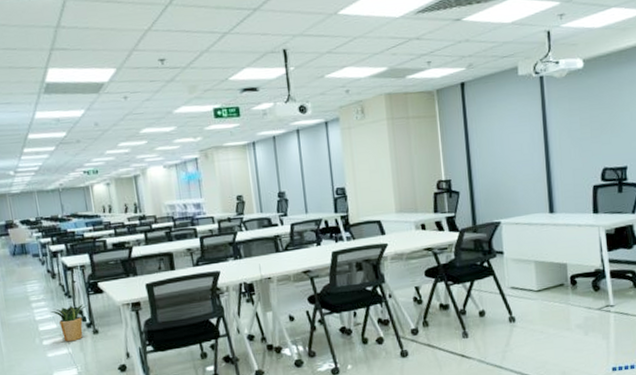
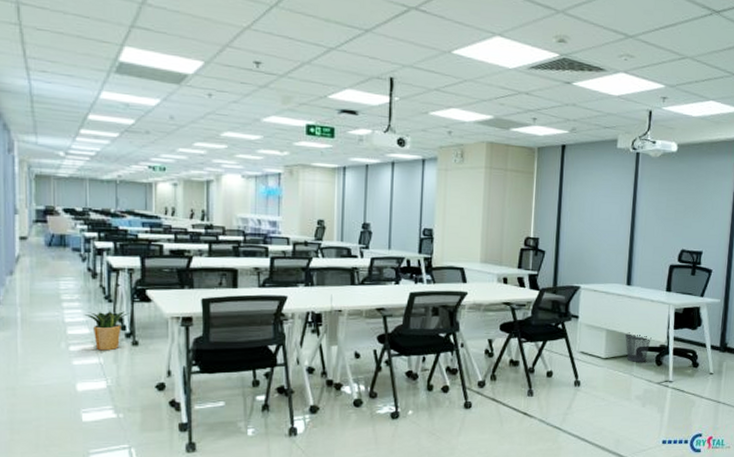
wastebasket: none [556,261,584,291] -> present [625,332,652,363]

